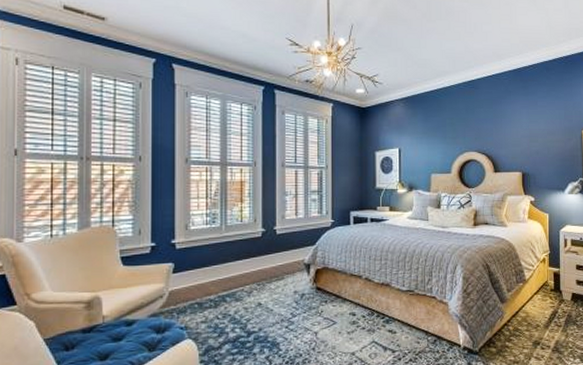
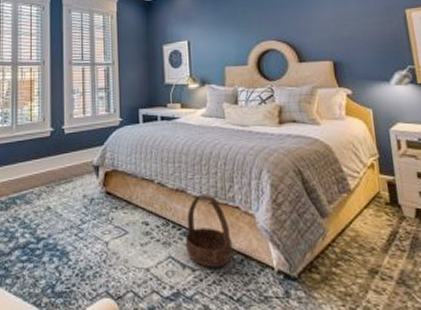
basket: none [387,286,428,348] -> present [185,193,233,267]

